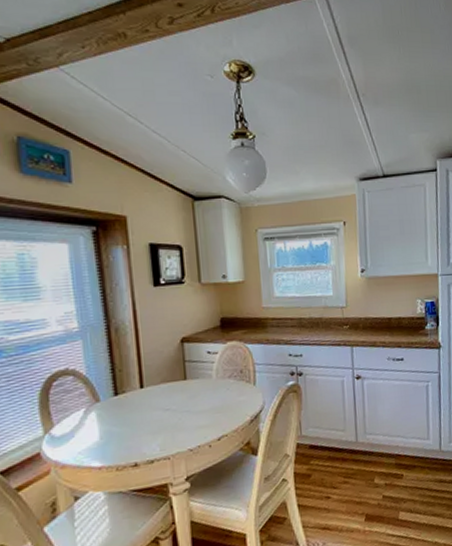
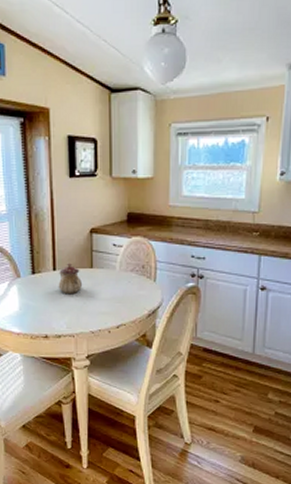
teapot: none [147,377,177,412] -> present [58,263,83,293]

